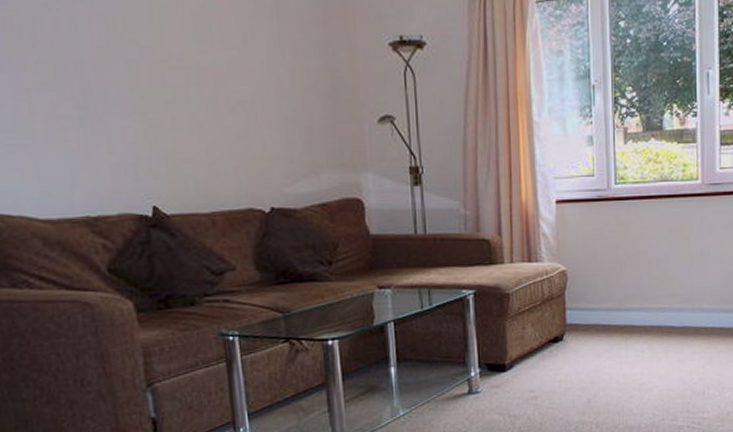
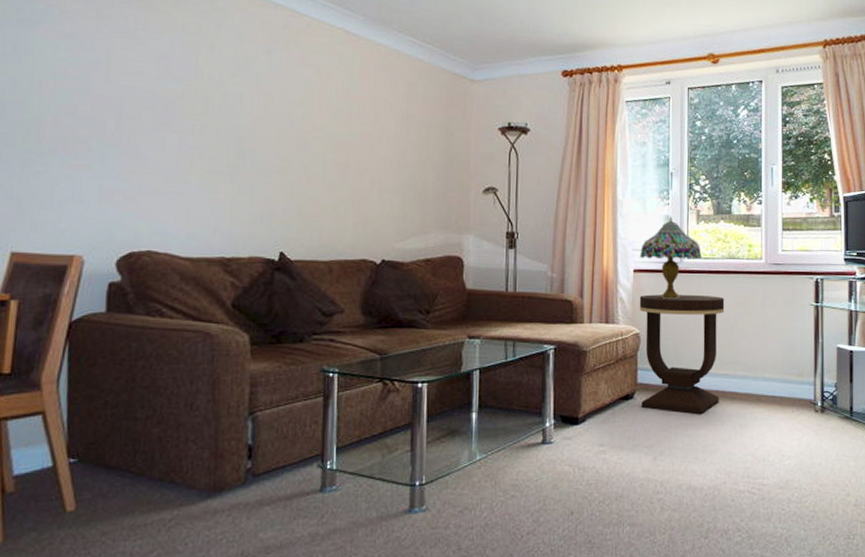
table lamp: none [561,137,632,231] -> present [639,216,703,299]
side table: none [564,224,658,353] -> present [639,294,725,415]

